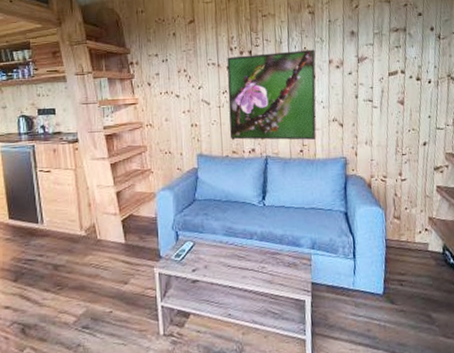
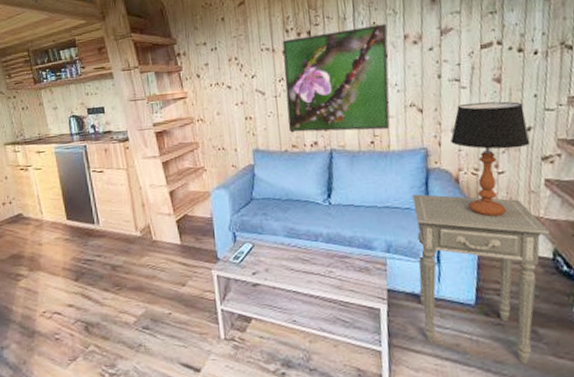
side table: none [333,197,440,345] -> present [412,194,549,364]
table lamp: none [365,120,426,218] -> present [450,101,531,217]

